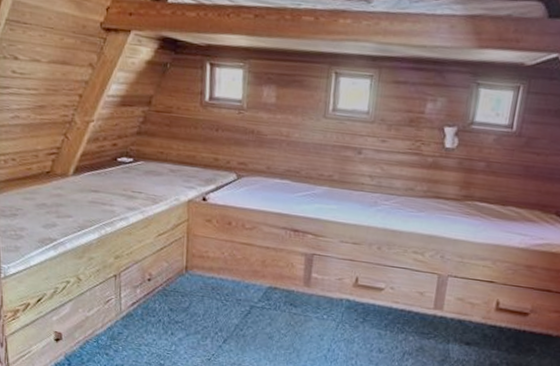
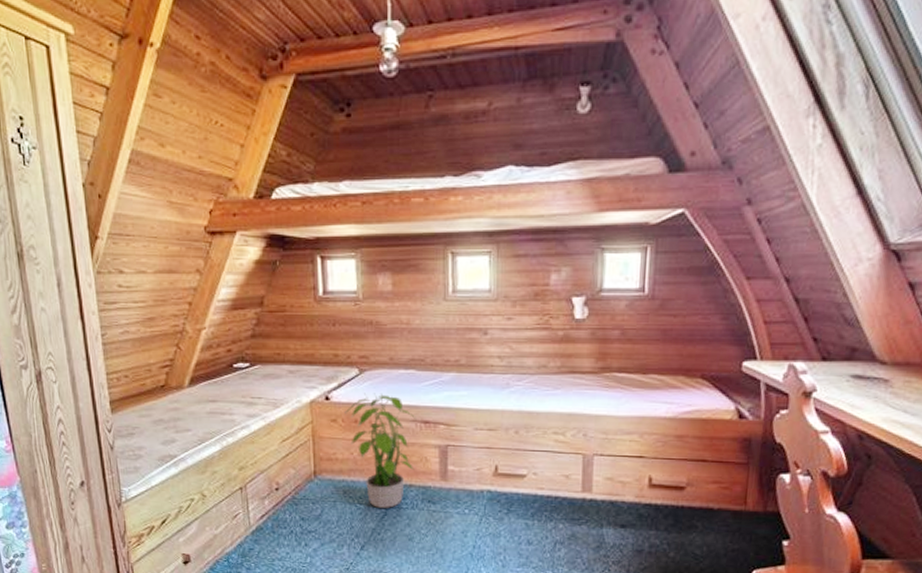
potted plant: none [220,197,287,307] -> present [345,393,417,508]

